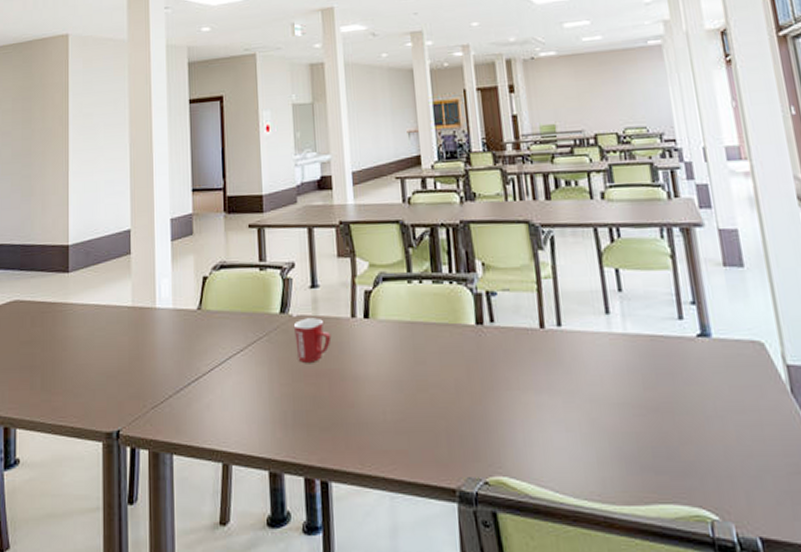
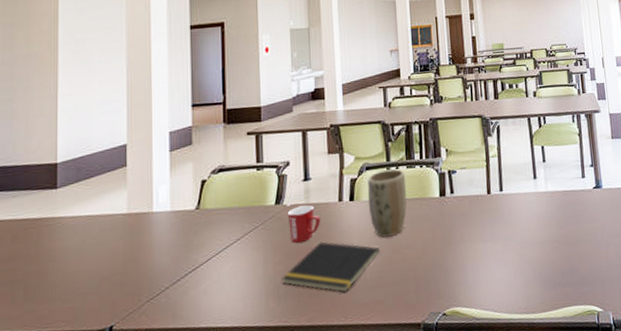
notepad: none [288,365,403,433] -> present [281,242,381,293]
plant pot: none [385,282,434,370] -> present [367,169,407,238]

